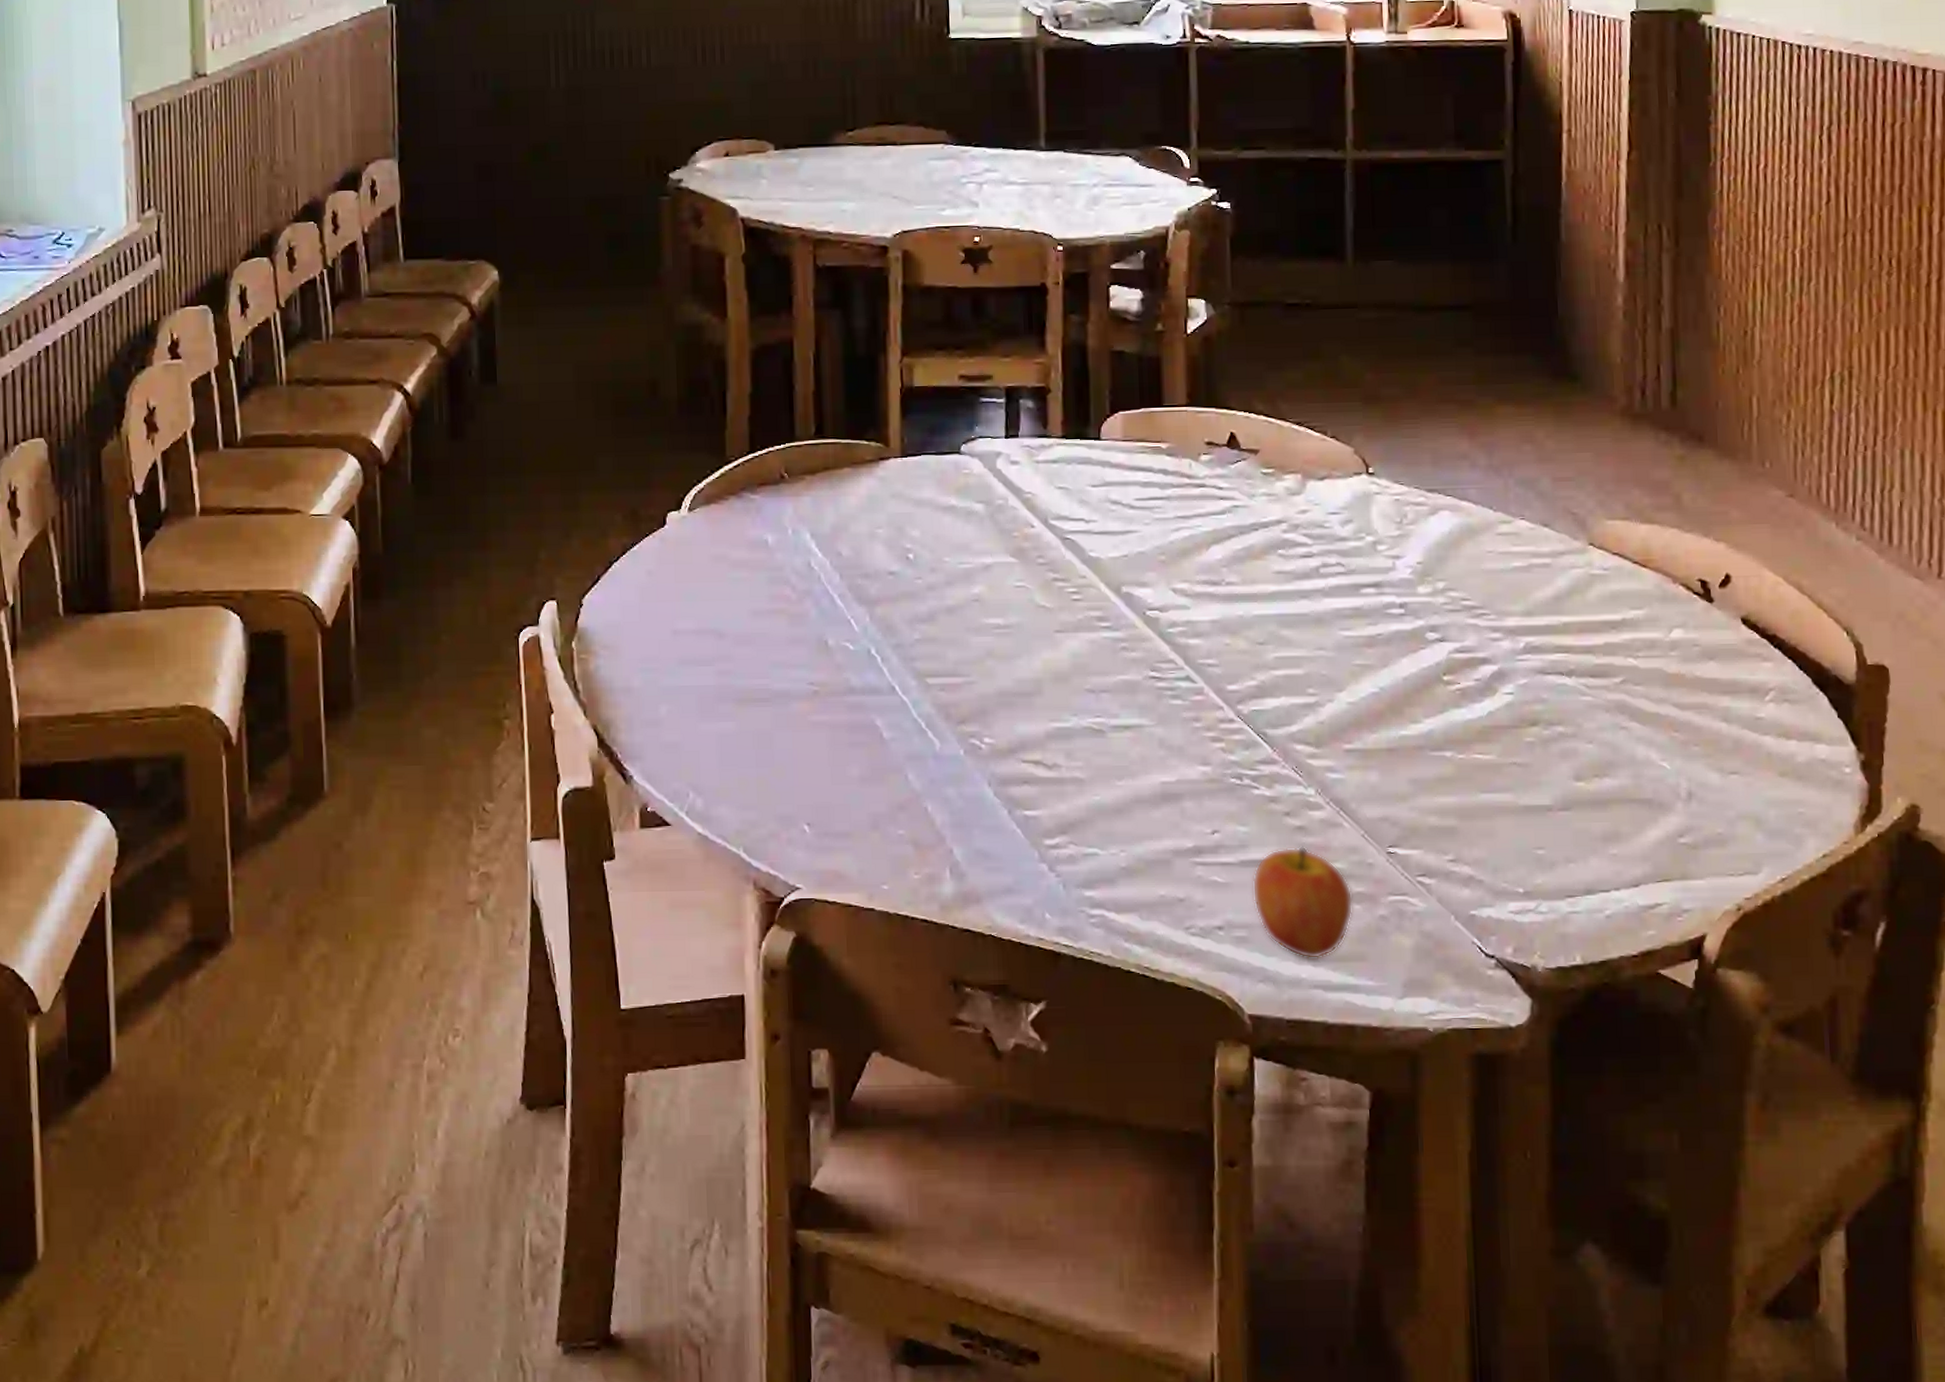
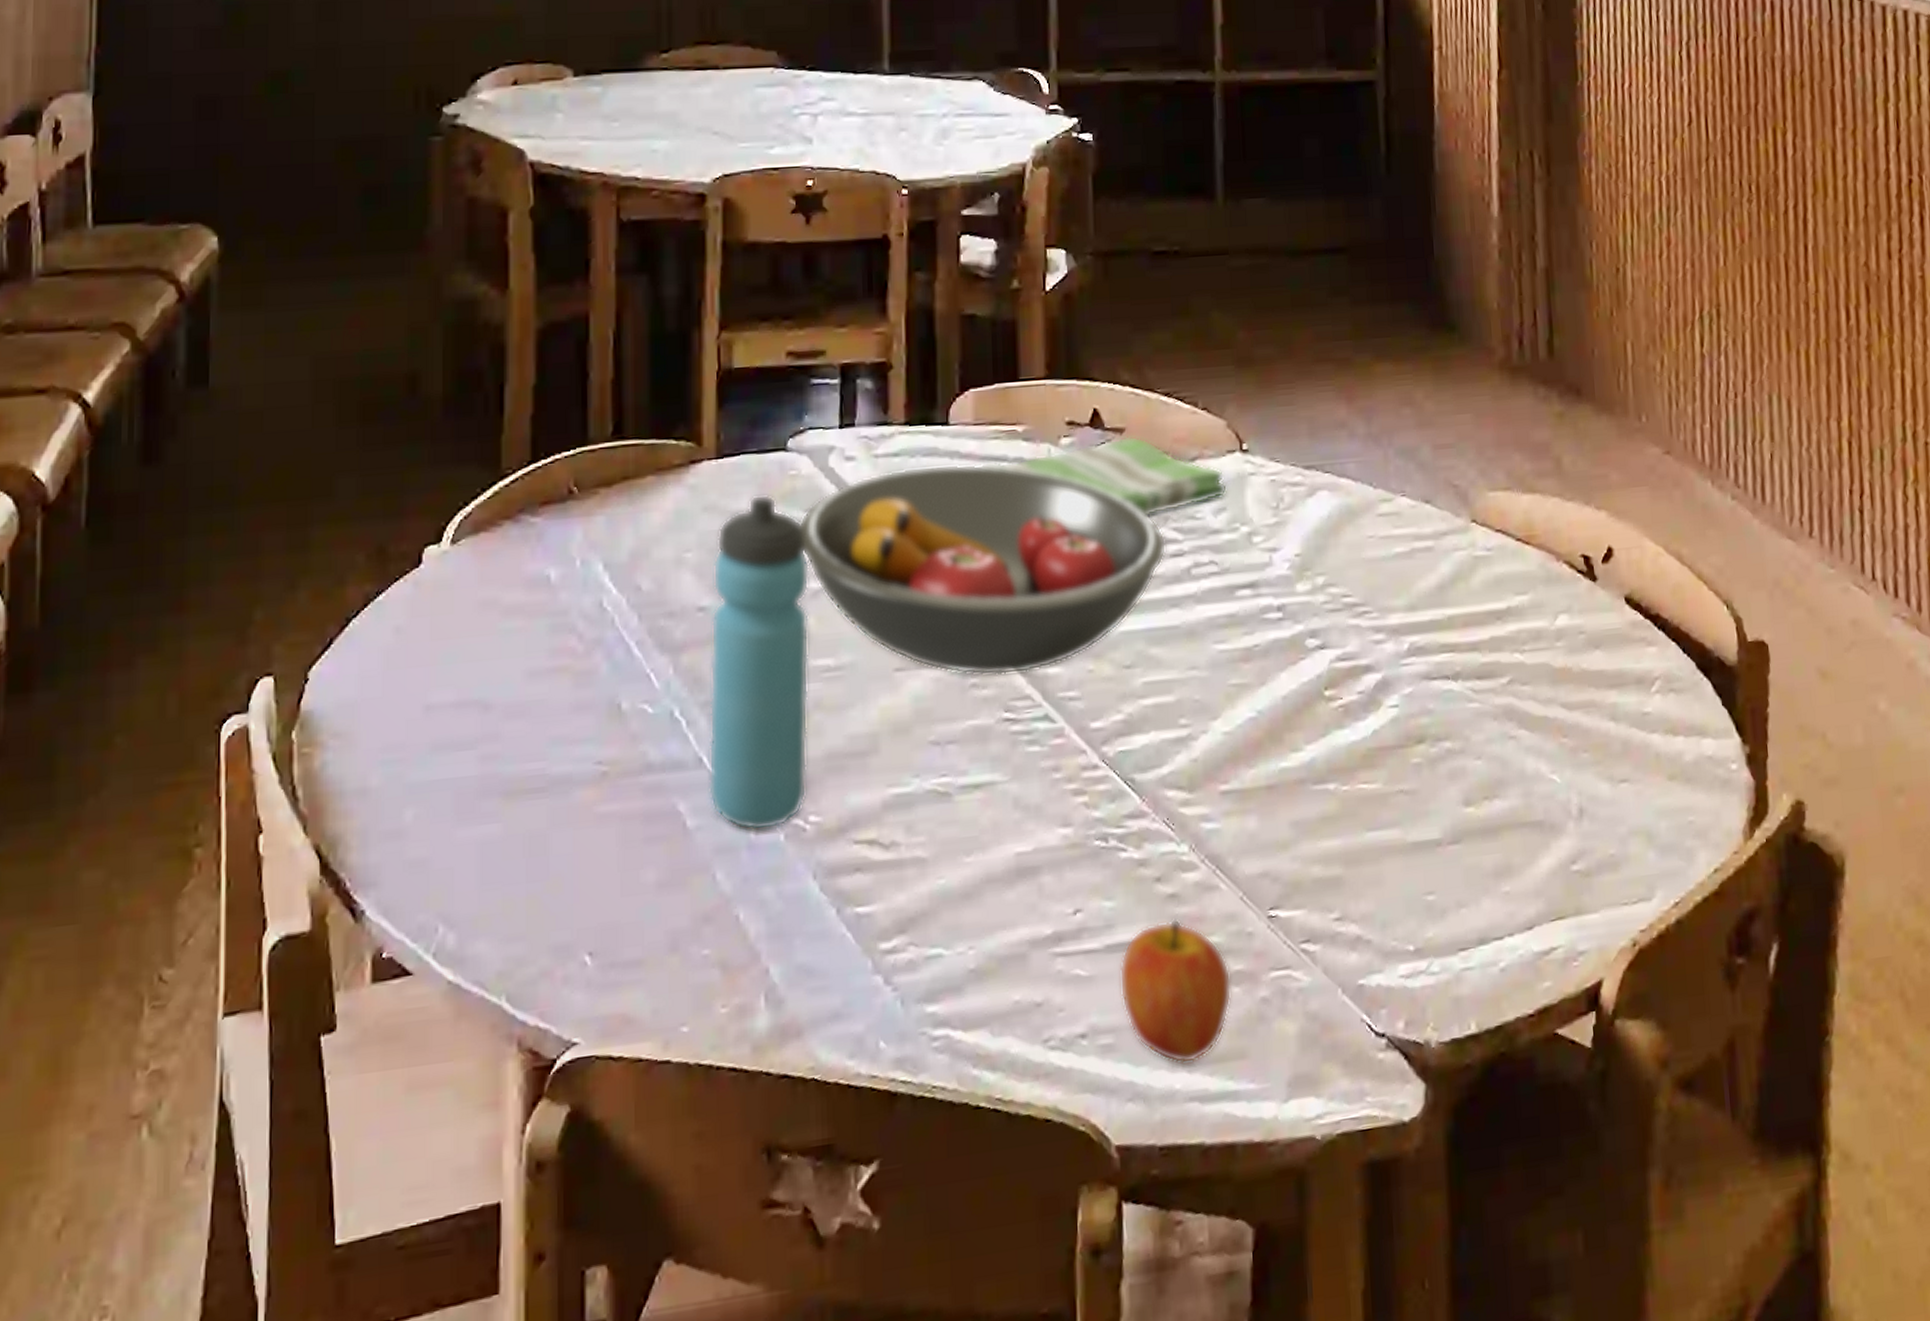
water bottle: none [899,487,983,746] -> present [708,494,811,831]
fruit bowl: none [973,471,1297,643] -> present [800,463,1167,676]
dish towel: none [1128,456,1355,523] -> present [980,436,1228,516]

